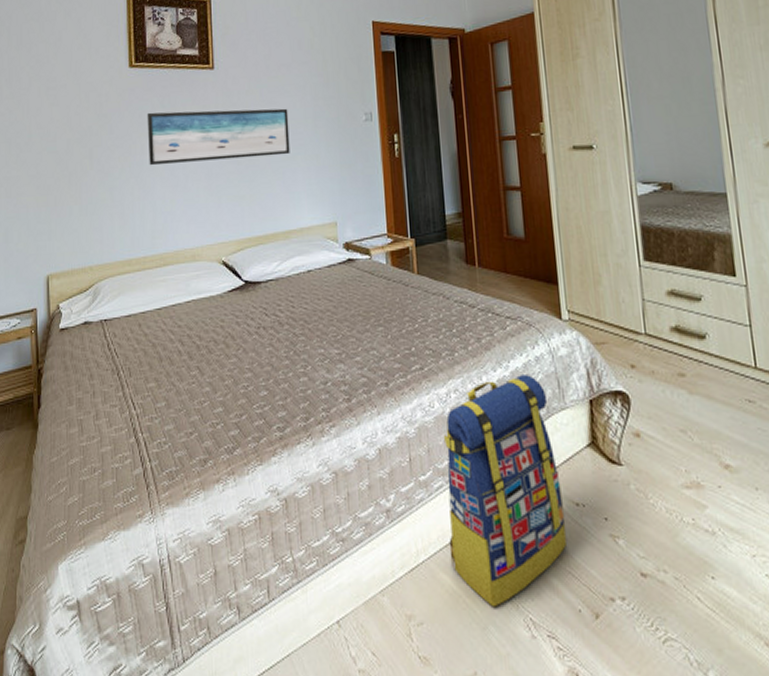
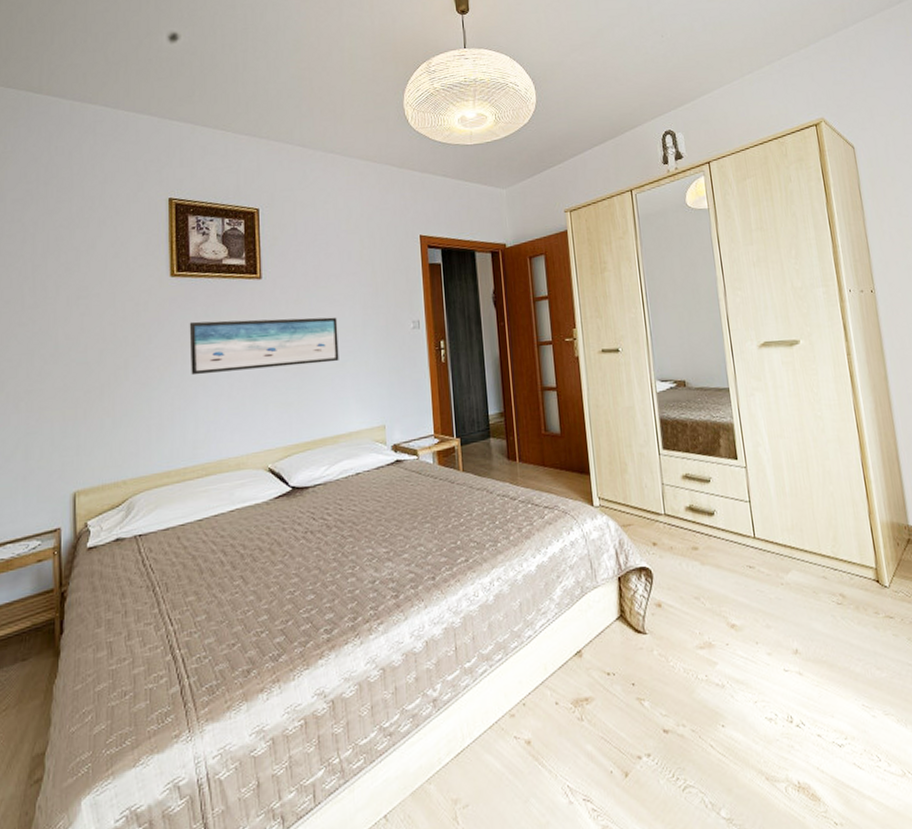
backpack: present [443,375,566,608] -> none [487,559,599,780]

